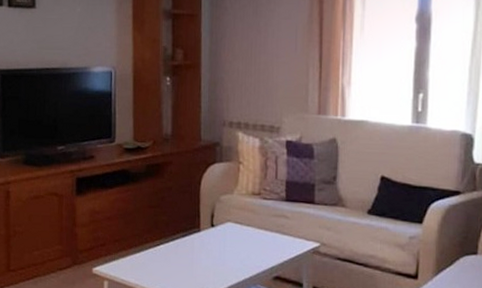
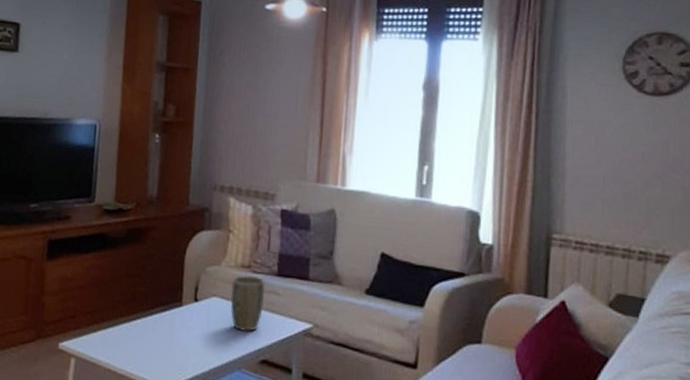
plant pot: none [244,202,276,252] -> present [230,275,266,332]

